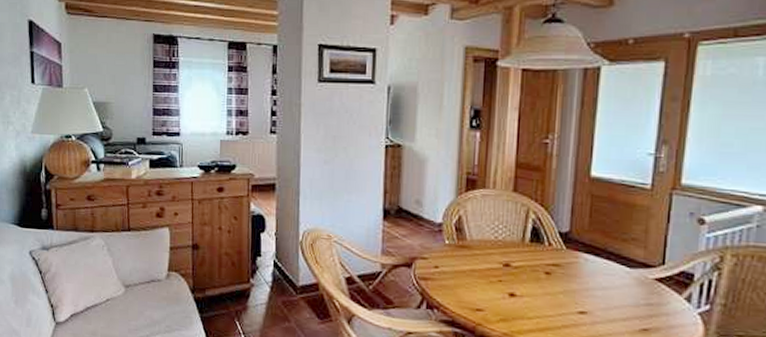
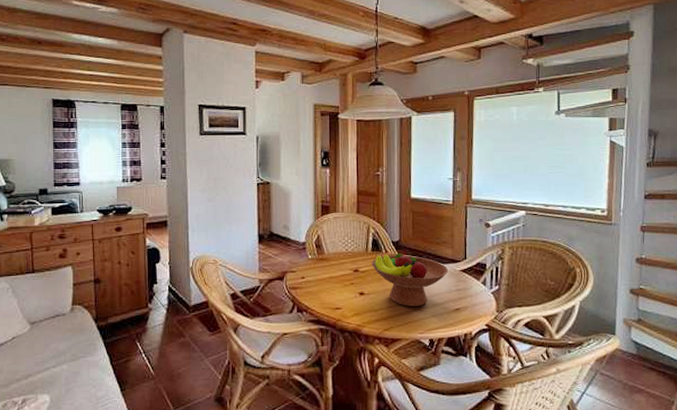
fruit bowl: none [528,246,637,320] -> present [371,253,449,306]

